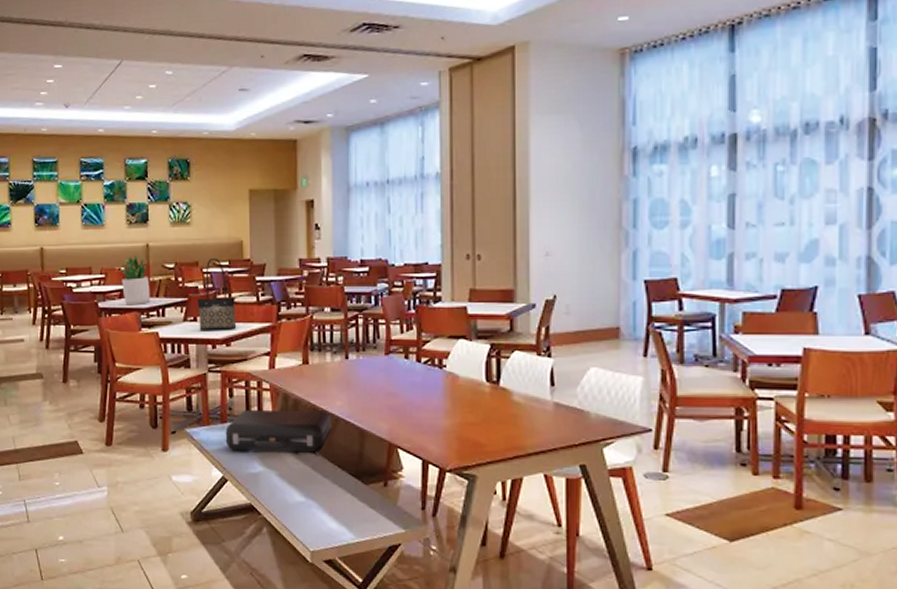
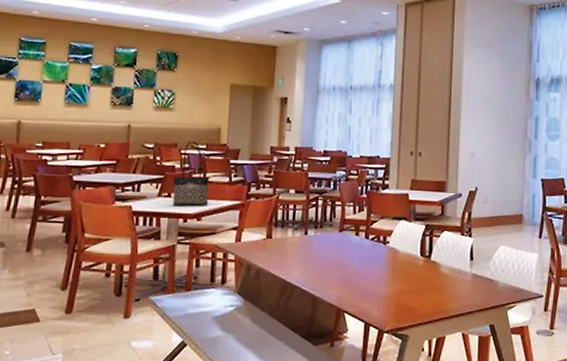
planter: present [120,253,151,306] -> none [99,132,128,180]
briefcase: present [225,410,331,453] -> none [188,279,288,318]

